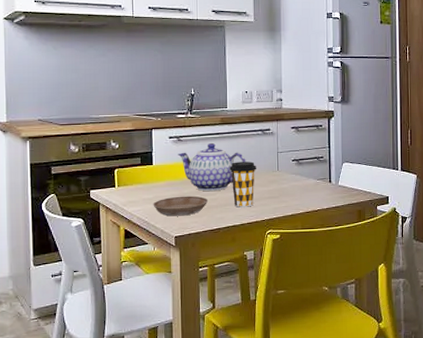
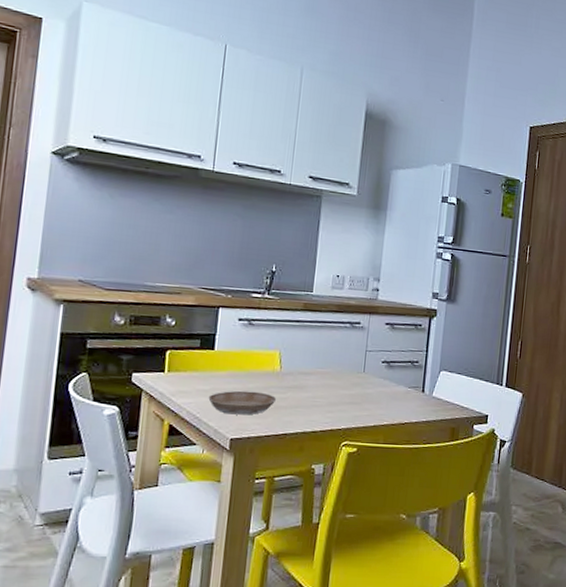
teapot: present [177,142,246,192] -> none [246,331,328,389]
coffee cup: present [229,161,256,208] -> none [306,357,339,412]

